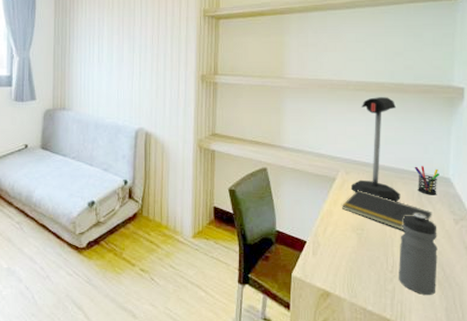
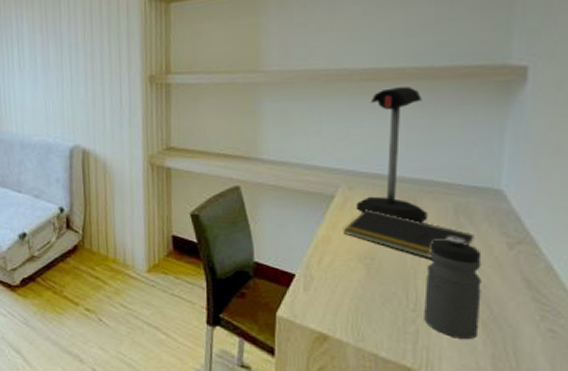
pen holder: present [414,166,439,195] -> none [448,175,486,213]

